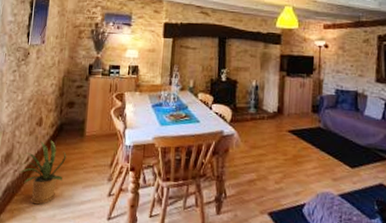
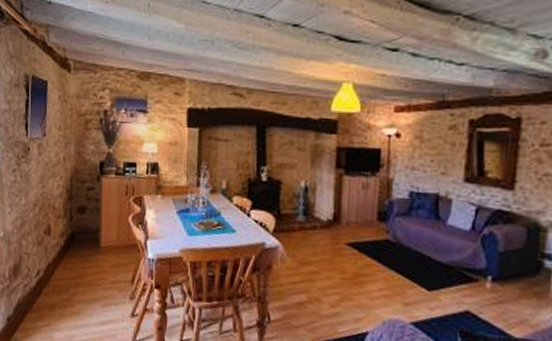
house plant: present [20,140,67,205] -> none [31,251,81,324]

